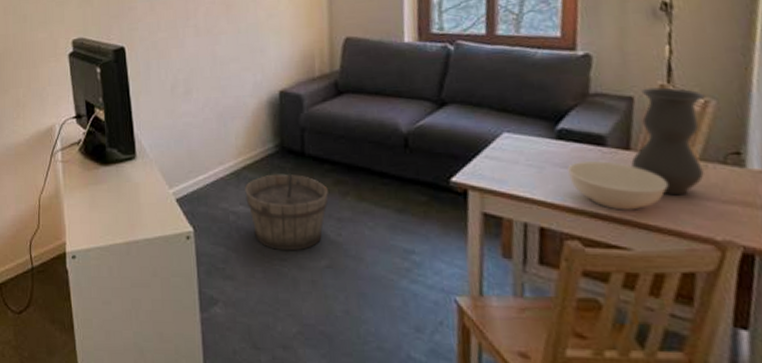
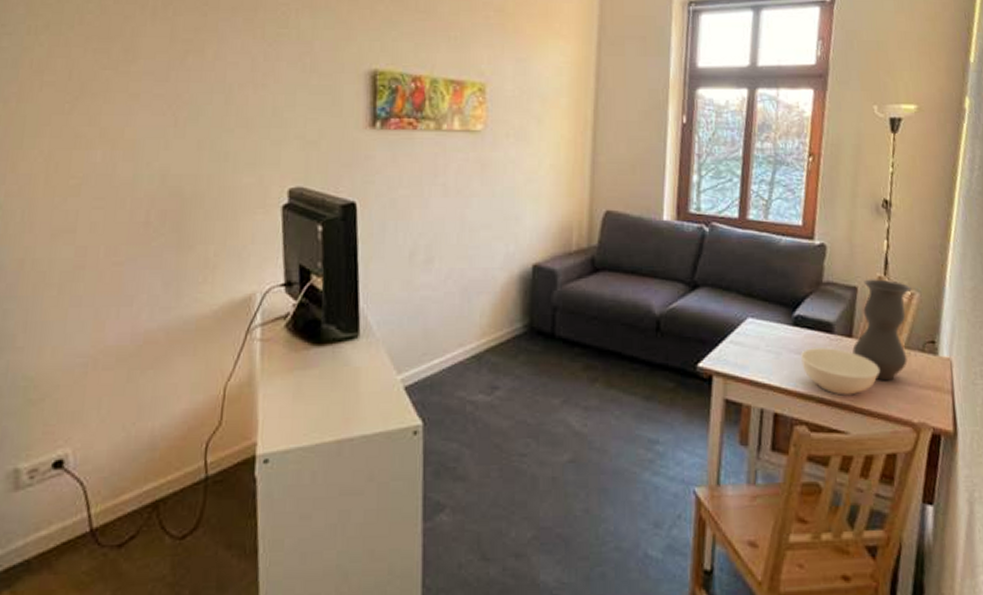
wooden bucket: present [245,168,328,251] -> none [486,351,576,445]

